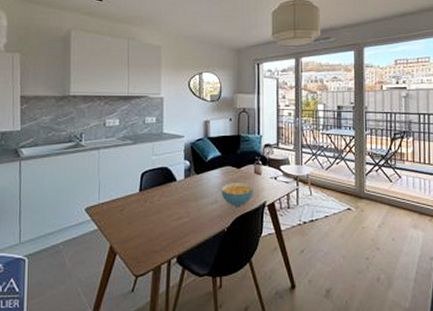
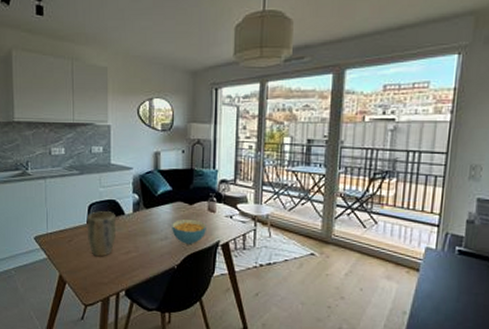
plant pot: none [139,179,167,225] -> present [87,211,115,257]

